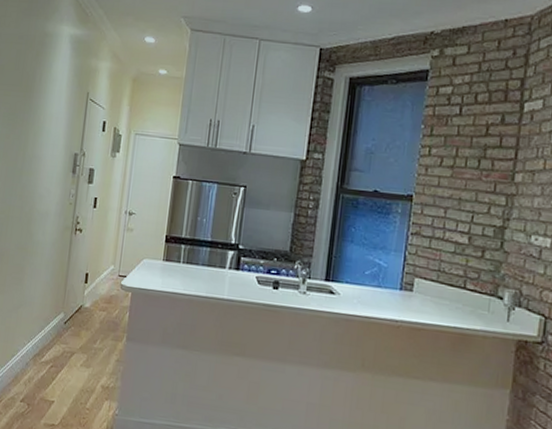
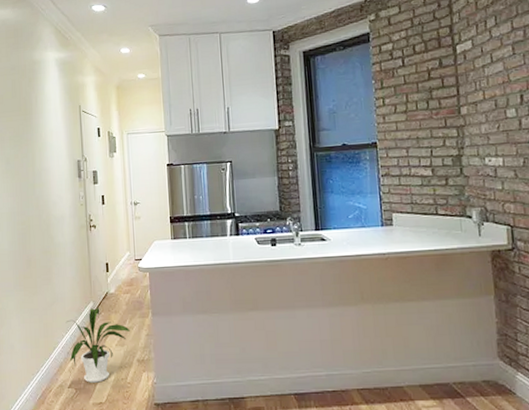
house plant: none [27,320,99,403] -> present [66,308,130,383]

